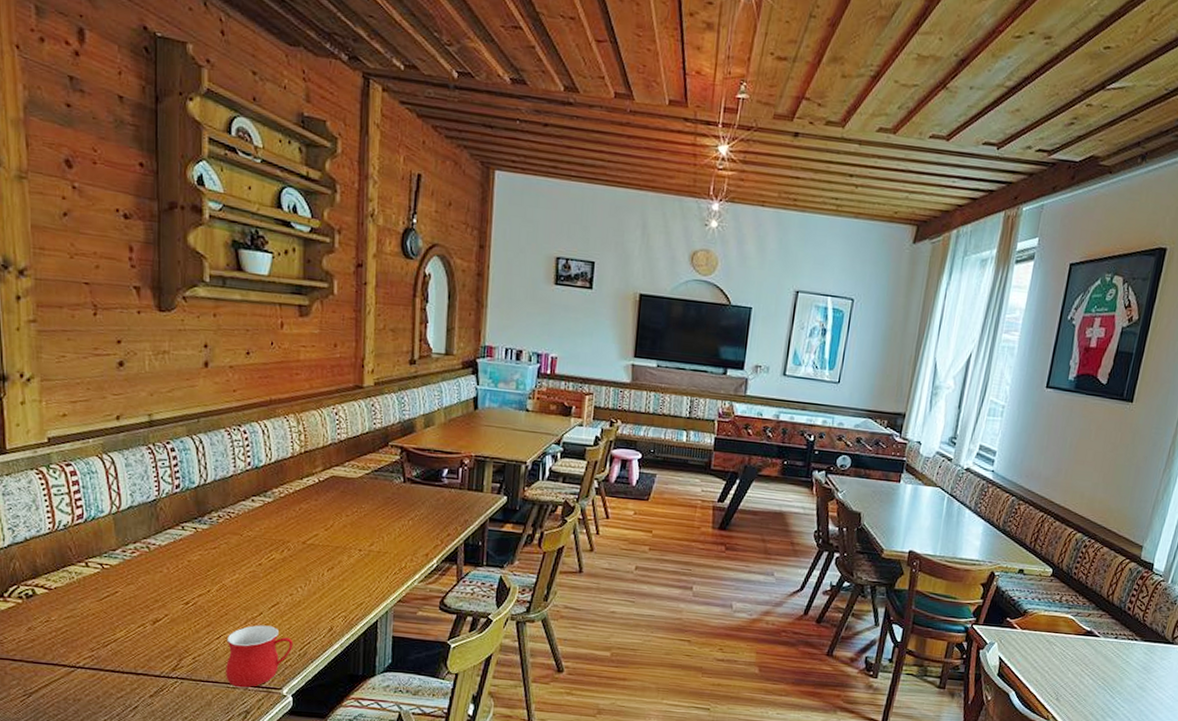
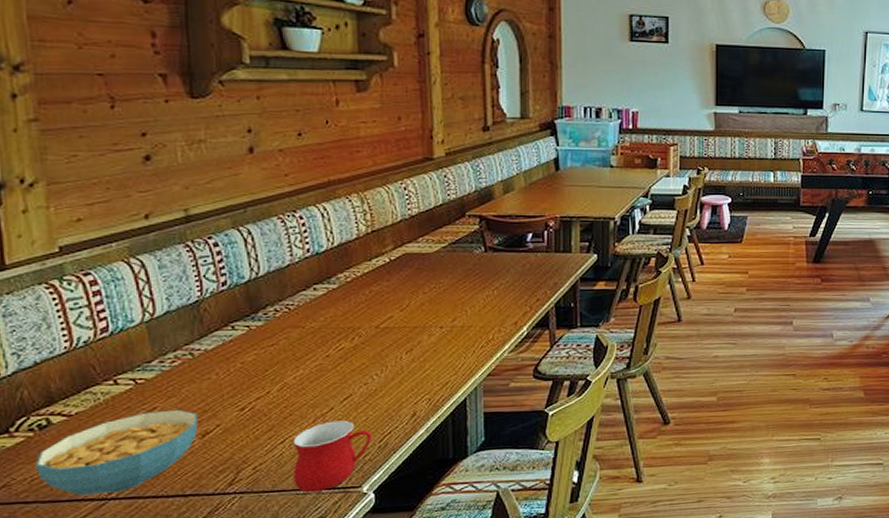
cereal bowl: none [23,595,151,663] -> present [36,409,198,496]

